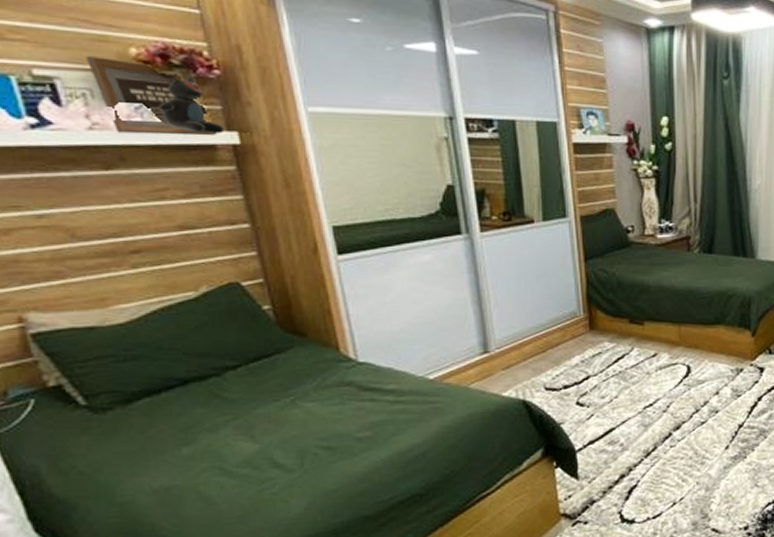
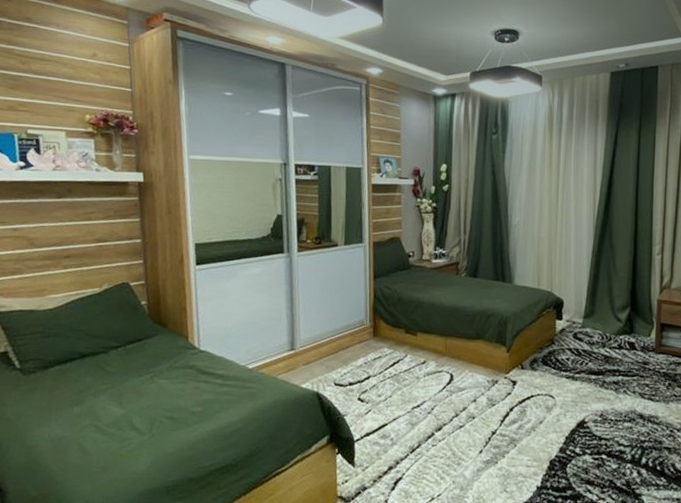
picture frame: present [85,56,218,136] -> none [59,121,130,176]
teddy bear: present [158,74,225,134] -> none [97,132,135,174]

